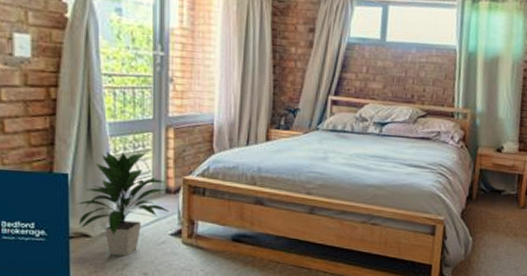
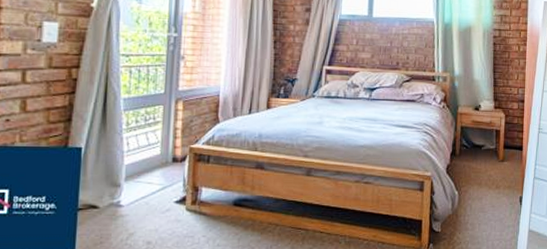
indoor plant: present [76,152,169,257] -> none [87,124,175,226]

